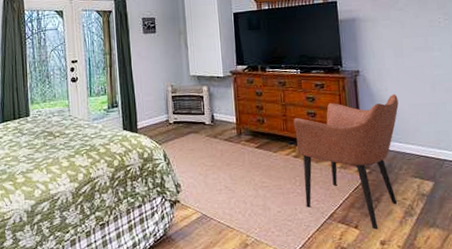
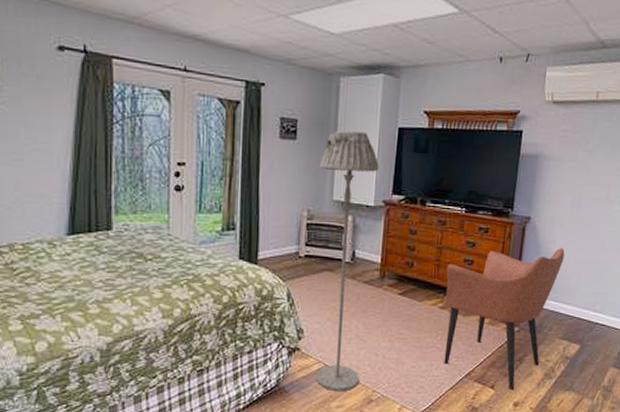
floor lamp: none [175,19,234,238] -> present [316,130,379,392]

